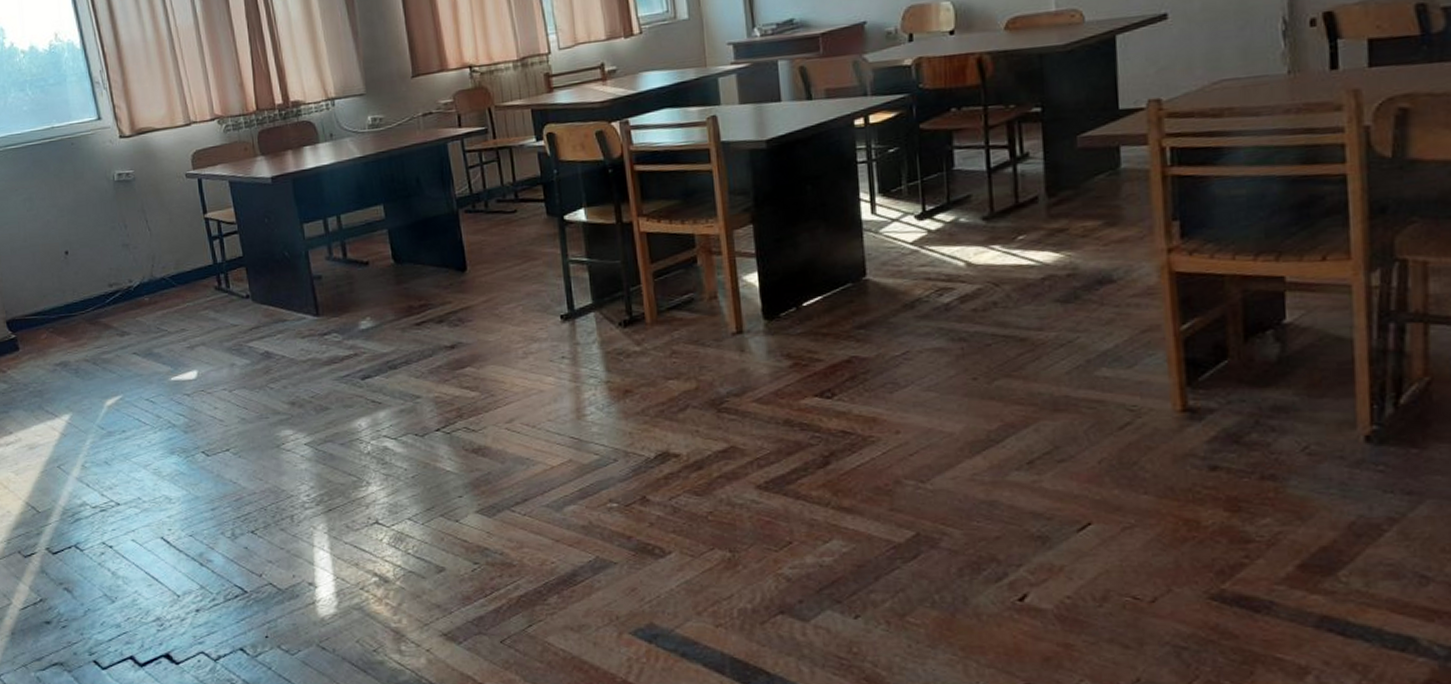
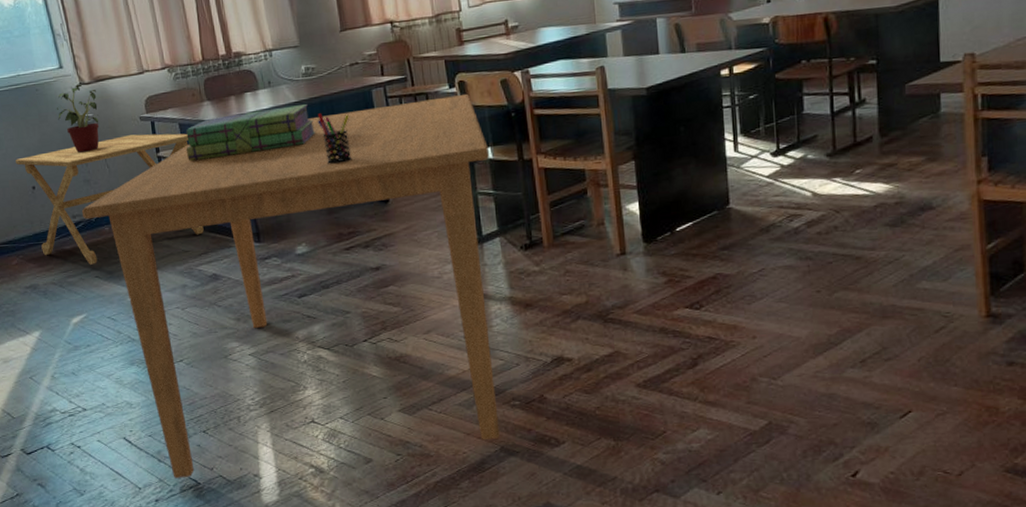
side table: none [47,192,255,340] -> present [16,133,204,265]
potted plant: none [93,137,141,214] -> present [56,84,100,153]
dining table: none [118,147,594,586] -> present [81,93,500,479]
stack of books: none [236,159,384,224] -> present [185,104,316,162]
pen holder: none [385,169,425,228] -> present [317,113,352,165]

